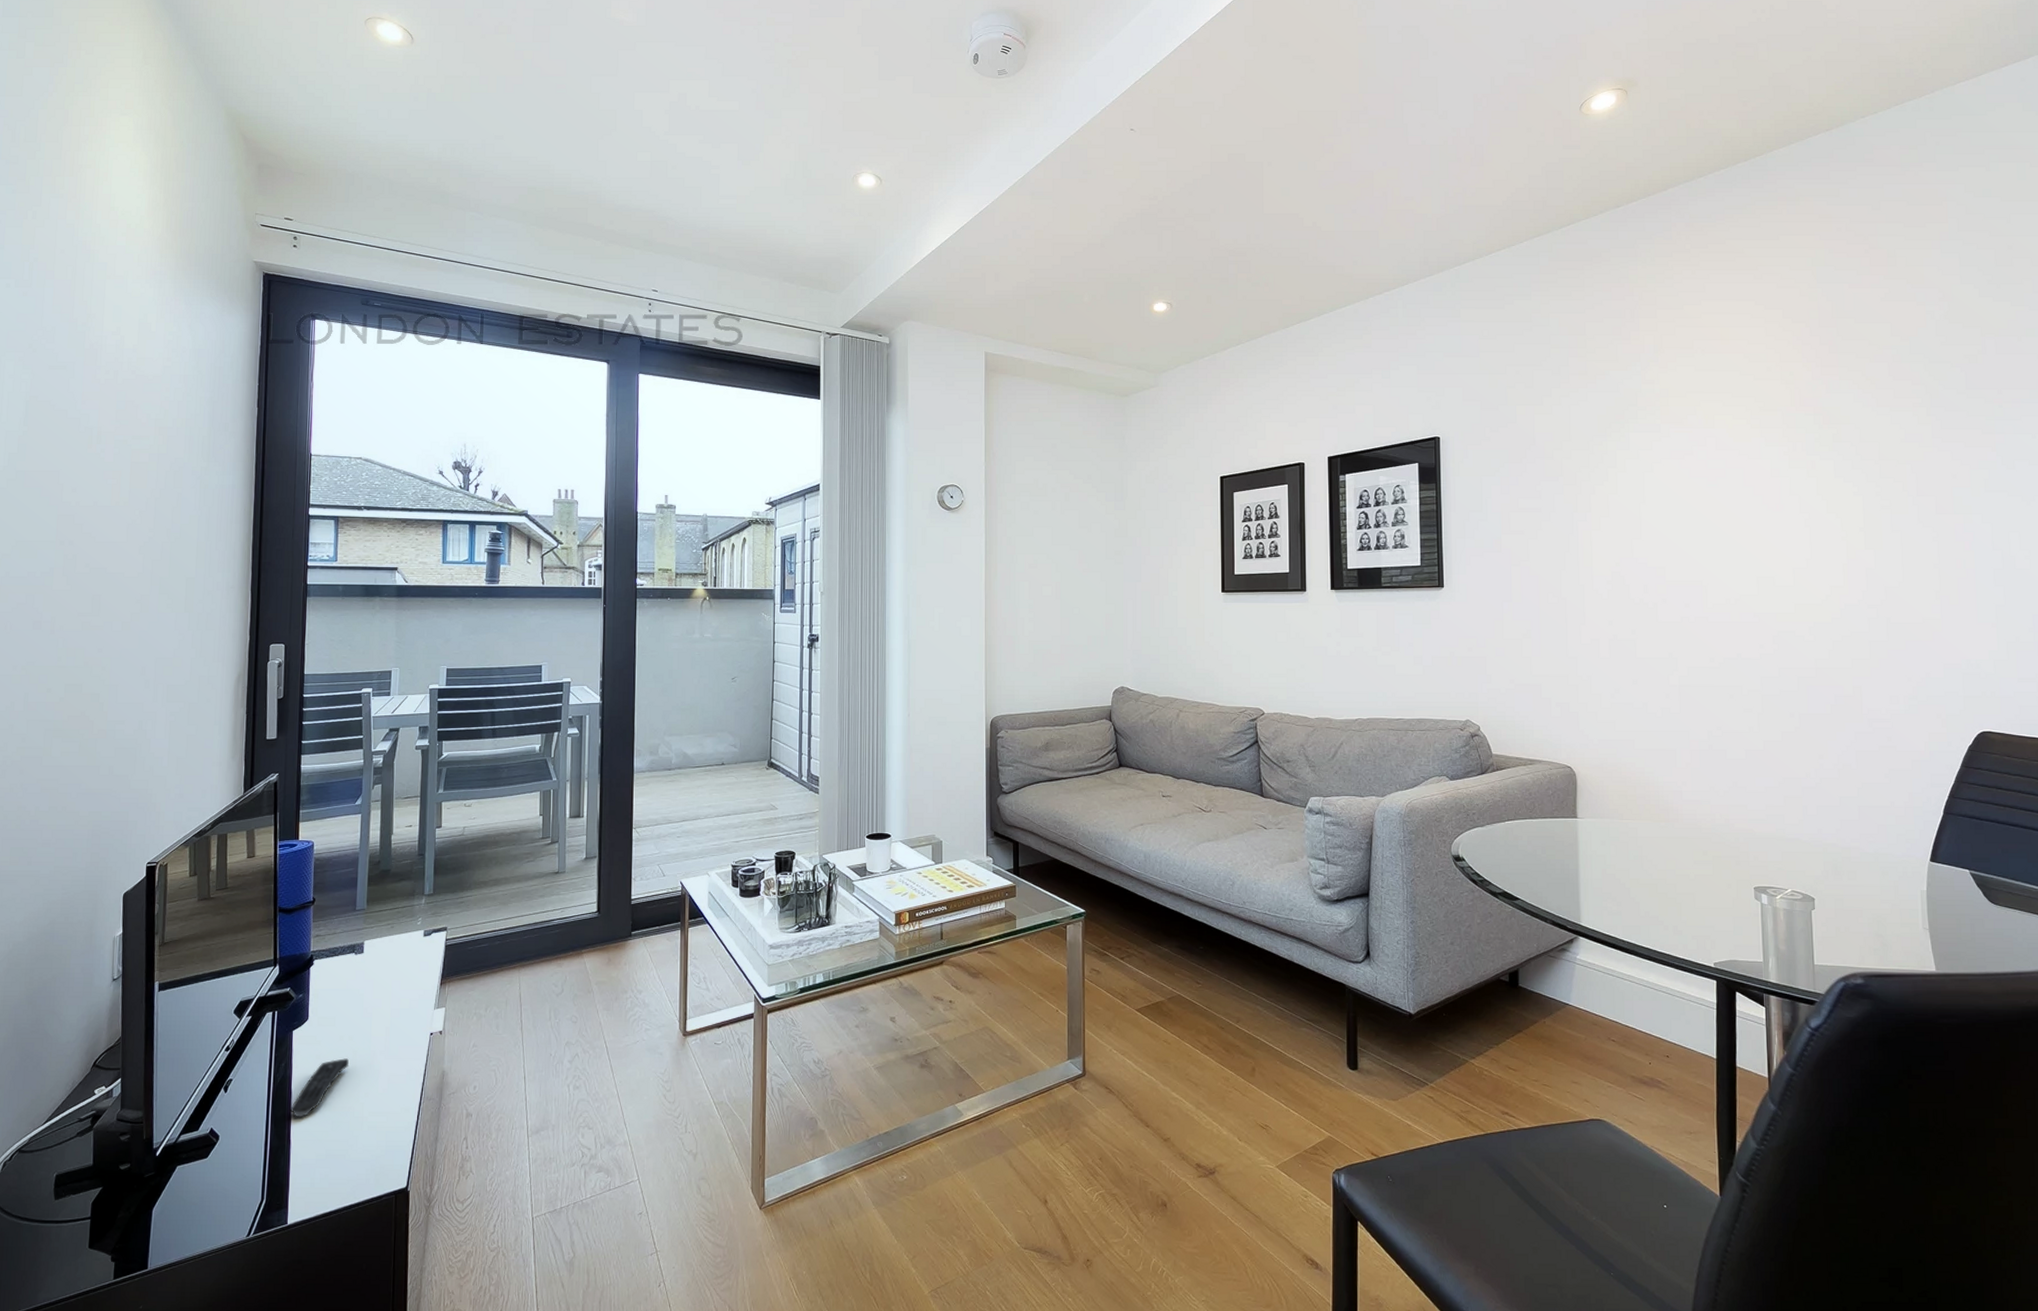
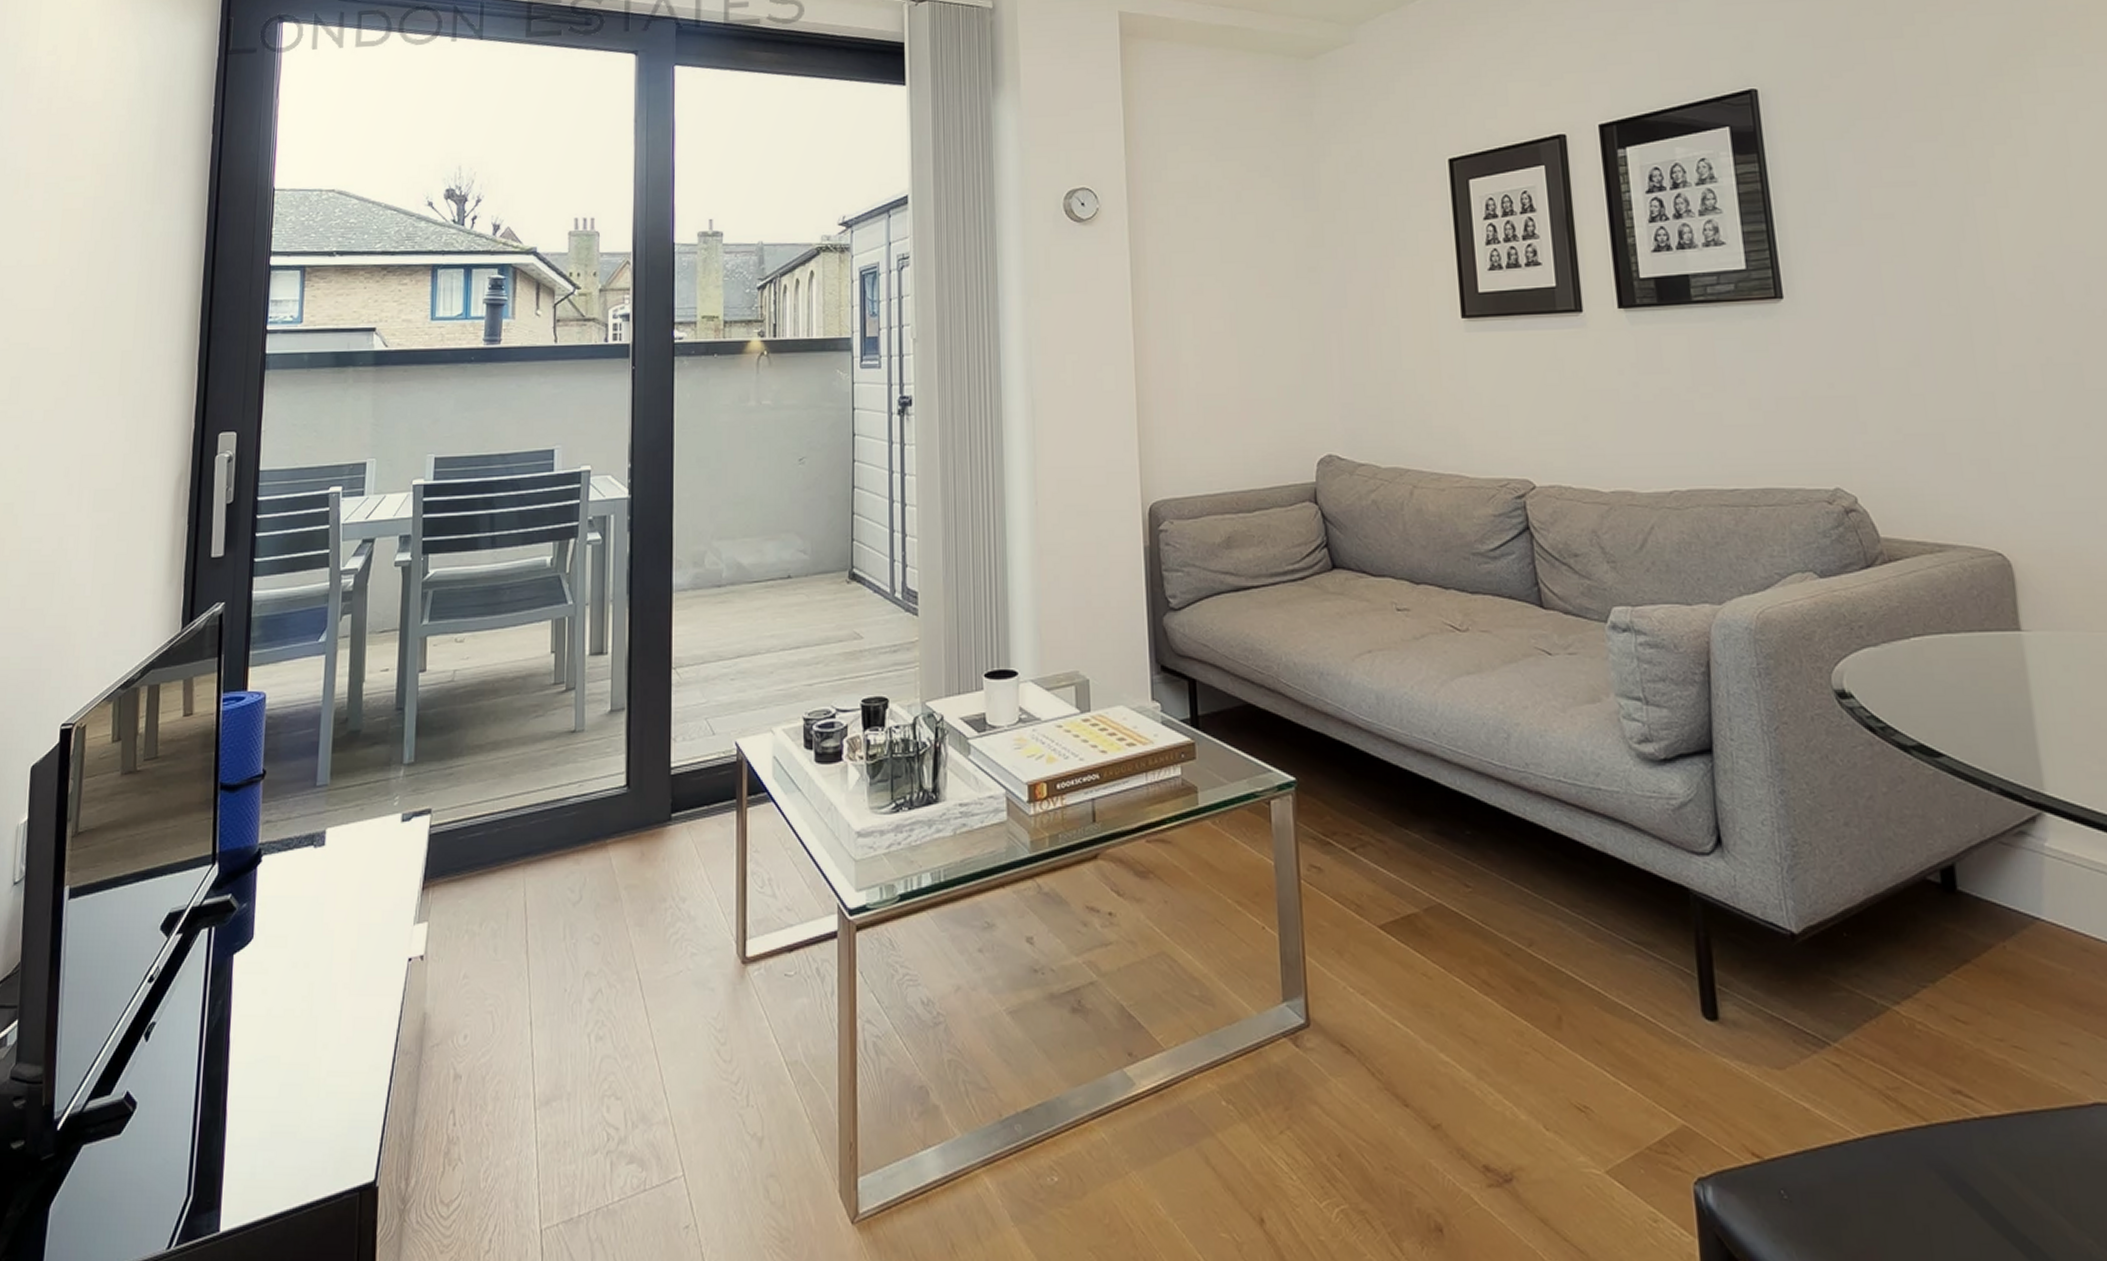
remote control: present [289,1058,349,1118] -> none [226,994,303,1079]

